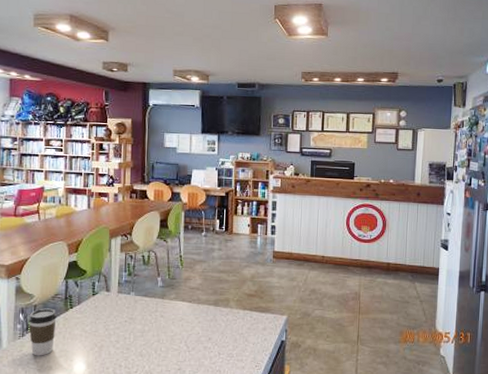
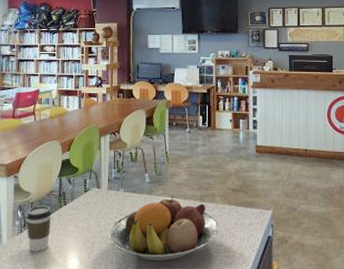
fruit bowl: none [117,299,232,365] -> present [108,195,219,261]

